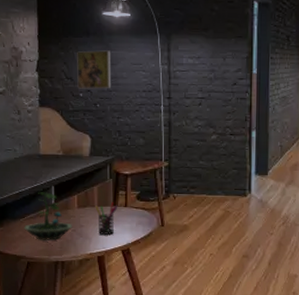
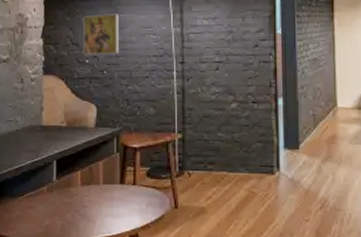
terrarium: present [24,192,72,240] -> none [22,167,74,222]
pen holder: present [95,201,118,235] -> none [100,178,126,217]

